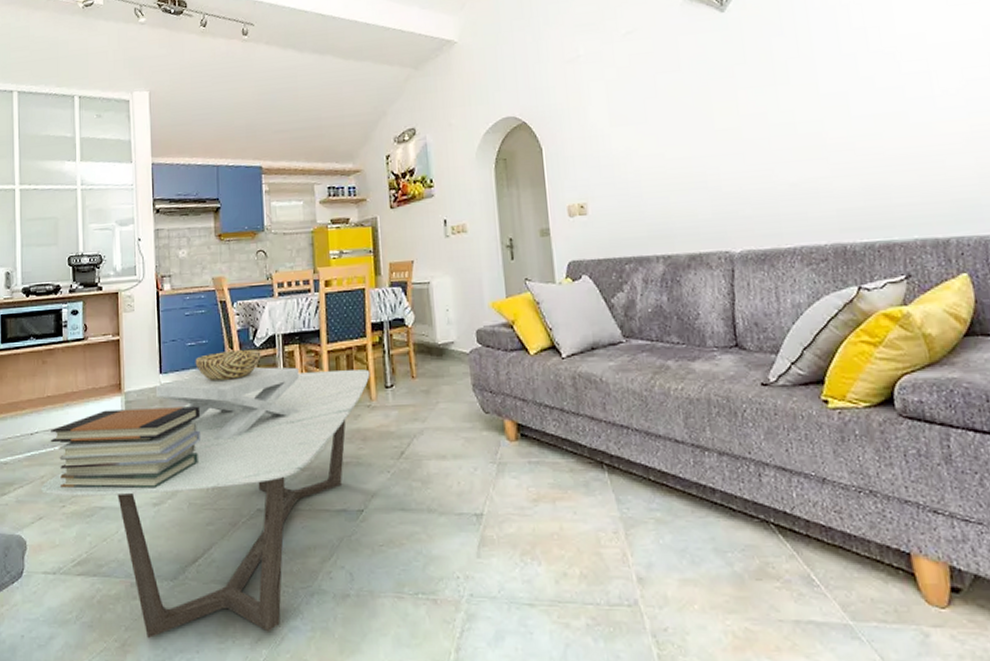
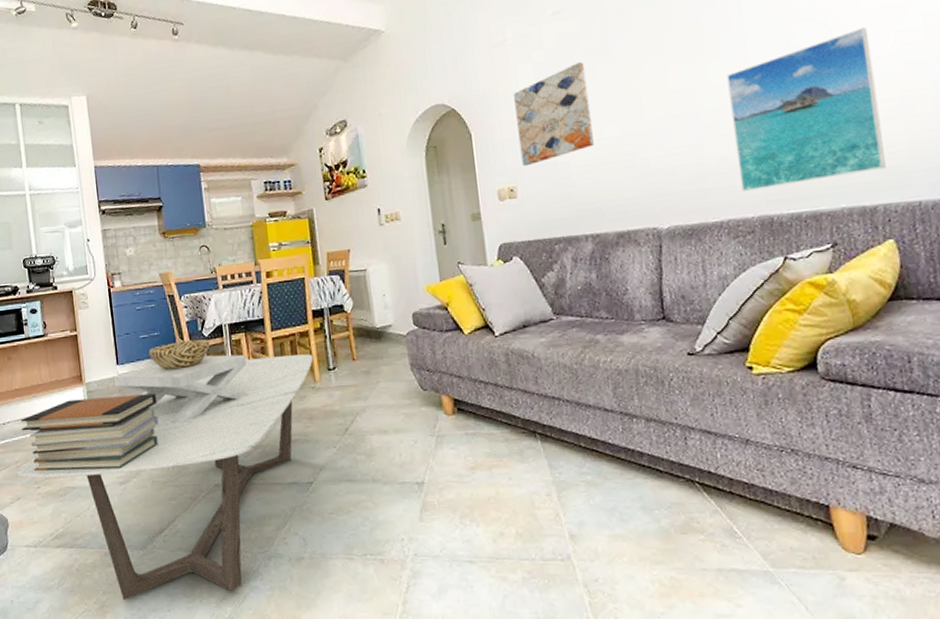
wall art: none [586,81,666,184] -> present [514,61,594,167]
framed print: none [798,62,957,219] -> present [727,27,886,192]

